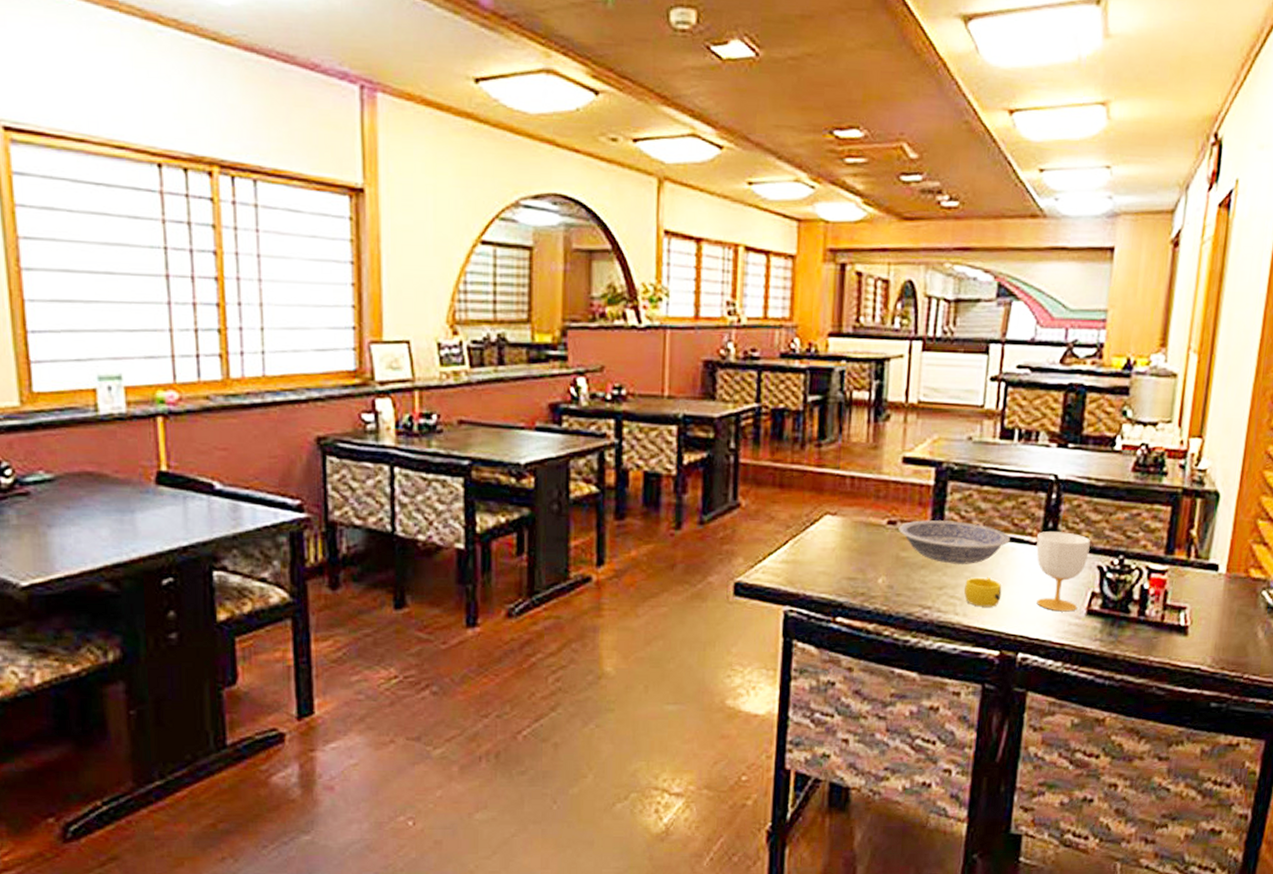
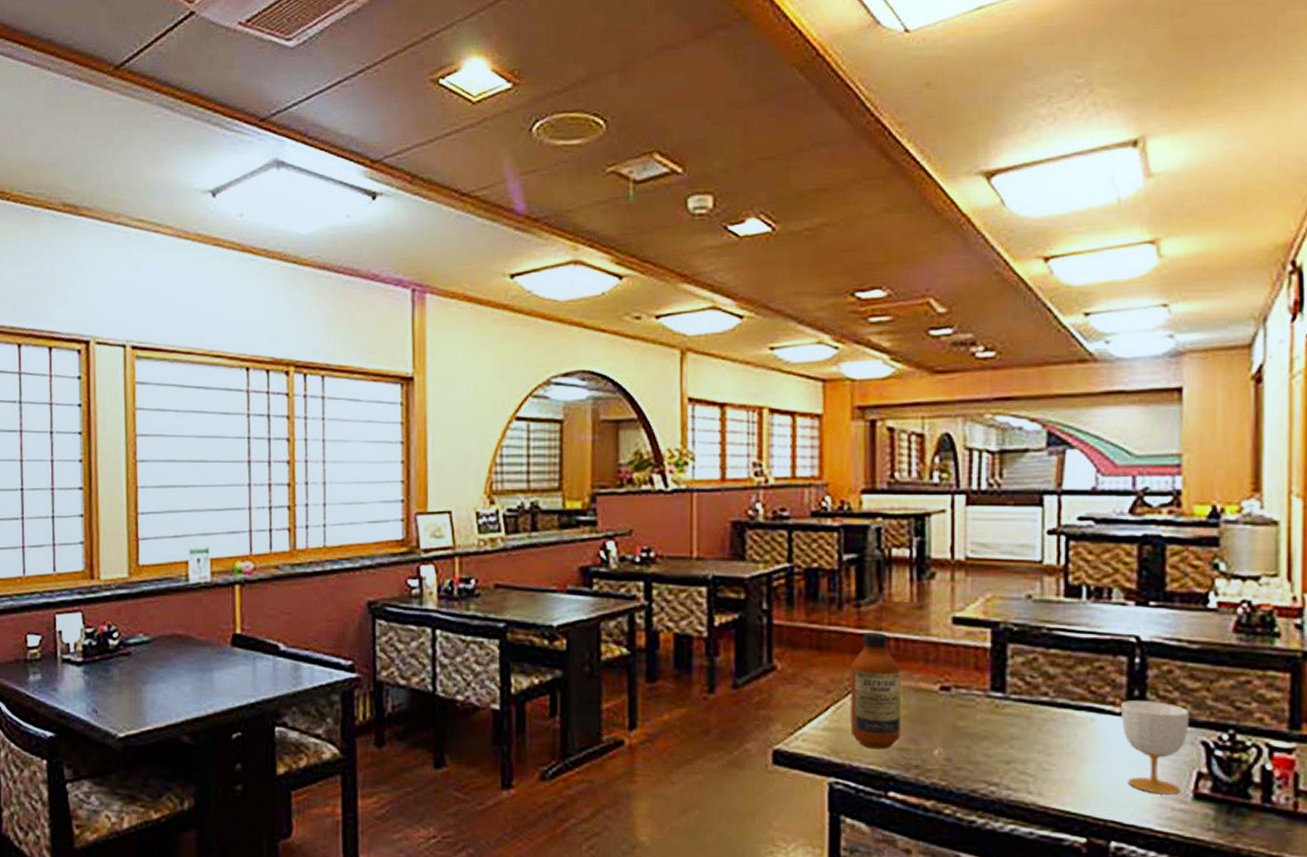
bottle: none [806,470,854,580] -> present [850,631,901,750]
bowl: present [898,520,1010,564] -> none [953,686,1088,736]
cup: present [964,577,1002,607] -> none [1037,751,1083,786]

